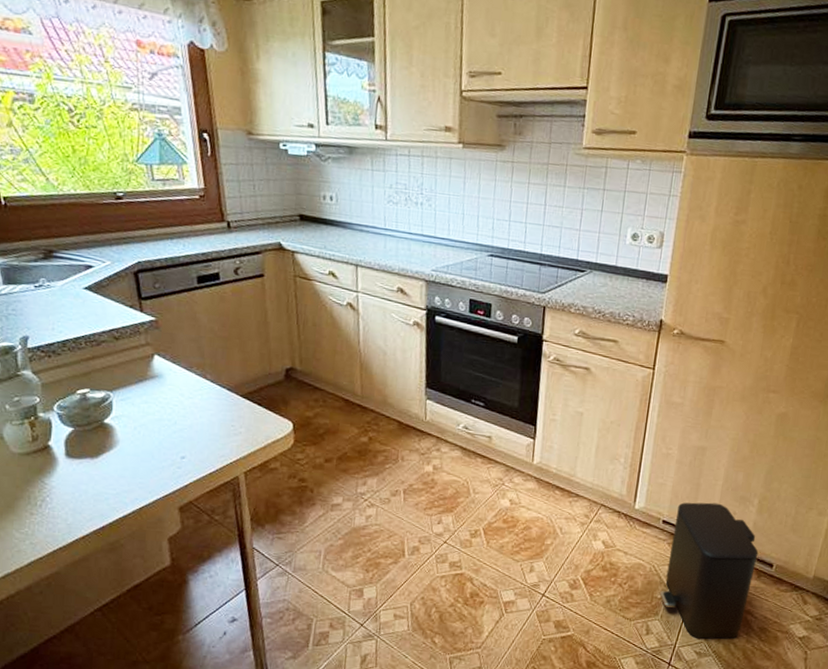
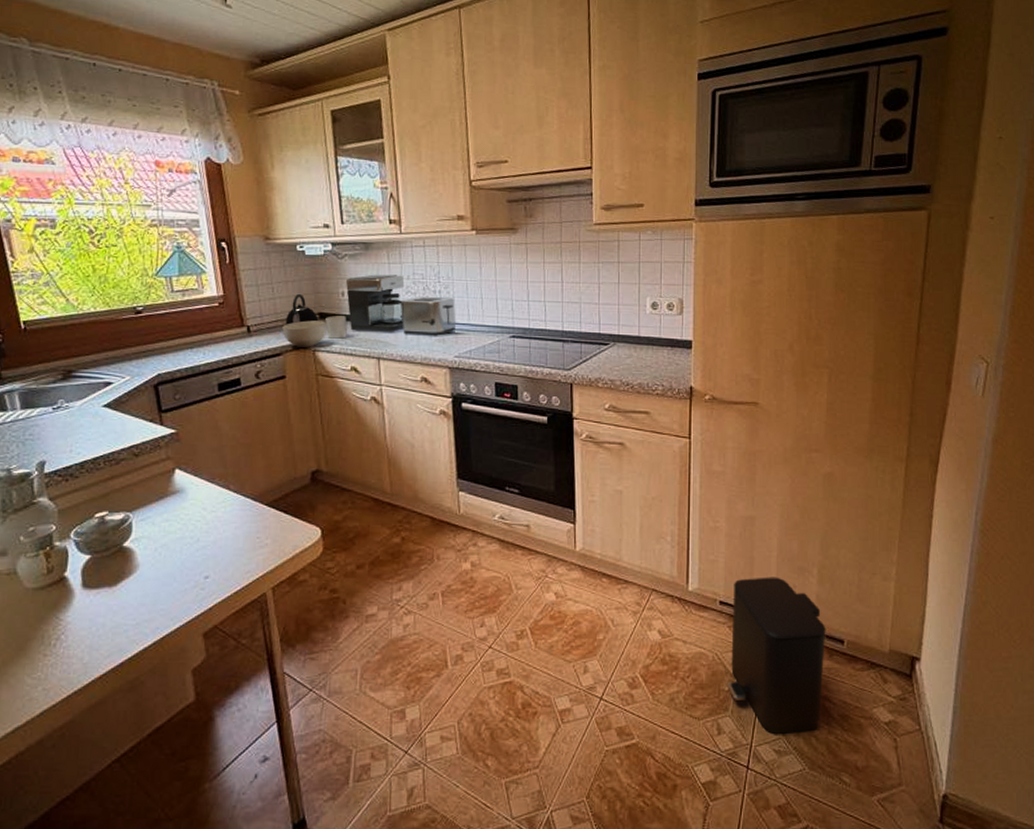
bowl: none [262,221,307,249] -> present [282,320,327,347]
kettle: none [265,193,299,224] -> present [285,293,319,325]
mug: none [305,218,328,243] -> present [325,316,347,339]
coffee maker: none [328,180,387,242] -> present [346,274,405,333]
toaster: none [381,206,436,249] -> present [400,296,456,337]

